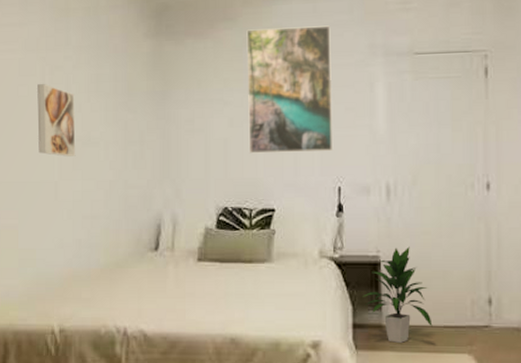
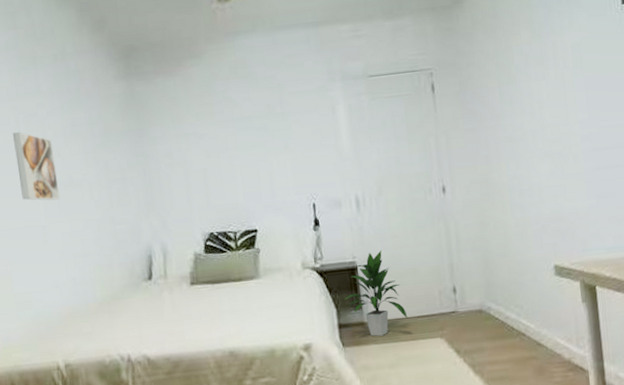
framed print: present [246,25,333,154] -> none [213,56,305,181]

